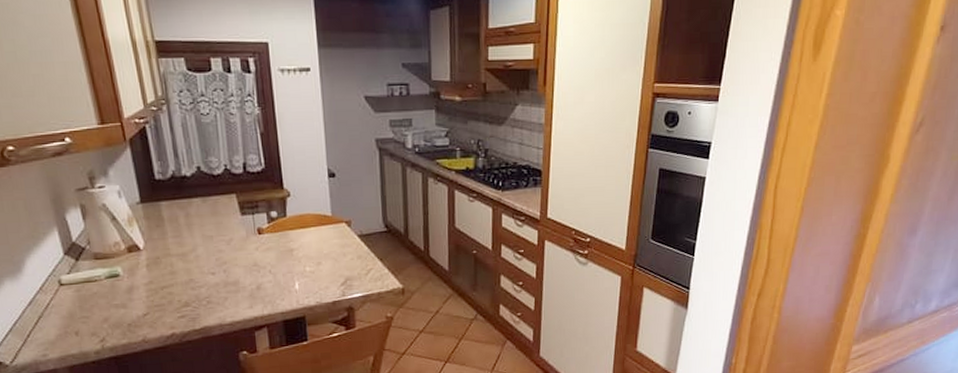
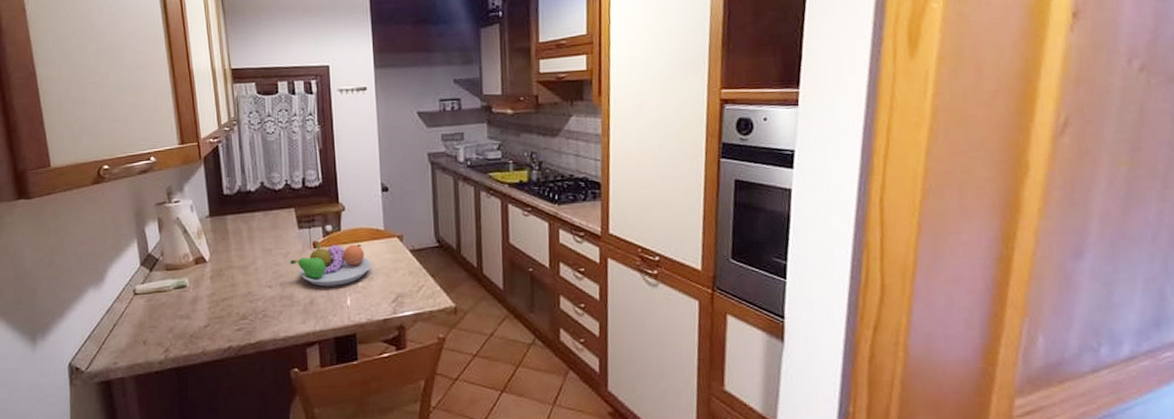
fruit bowl: none [233,230,320,272] -> present [290,244,372,287]

